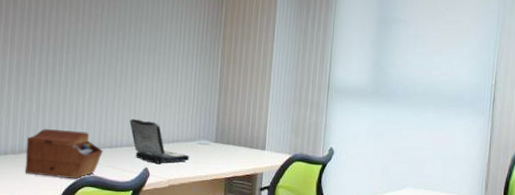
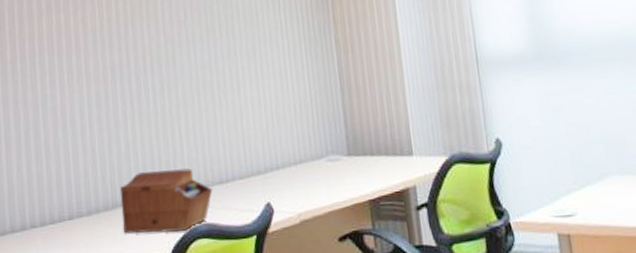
laptop: present [129,118,190,165] -> none [238,141,320,196]

